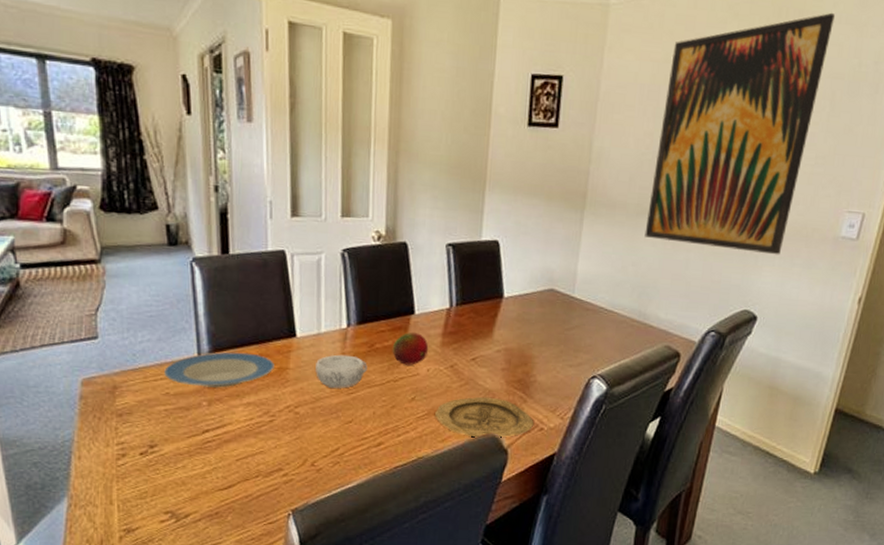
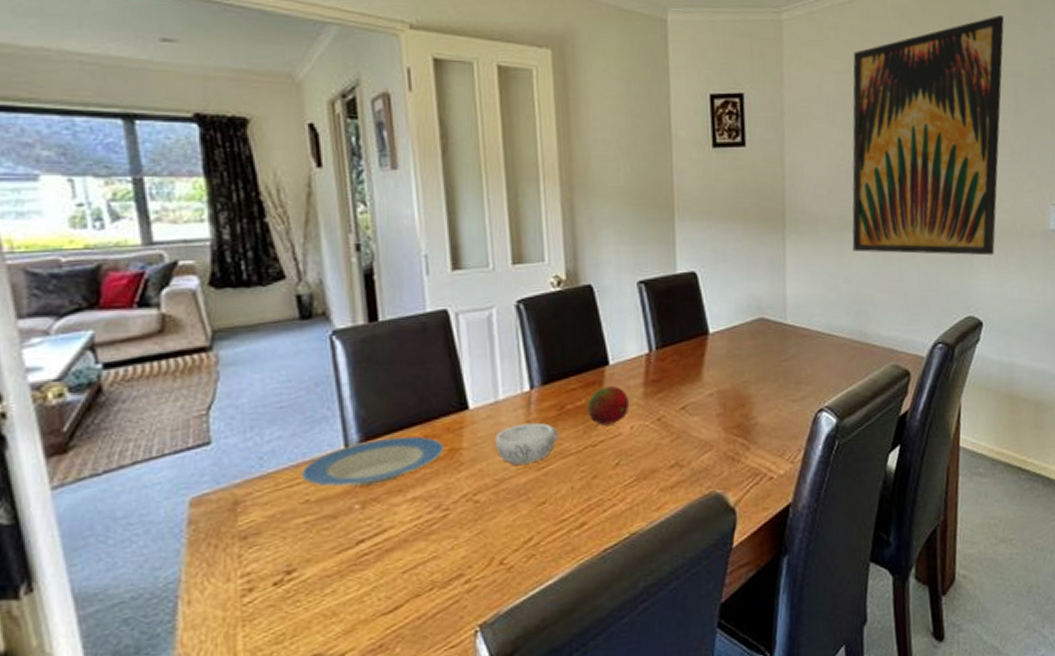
plate: present [435,396,533,438] -> none [646,449,761,500]

